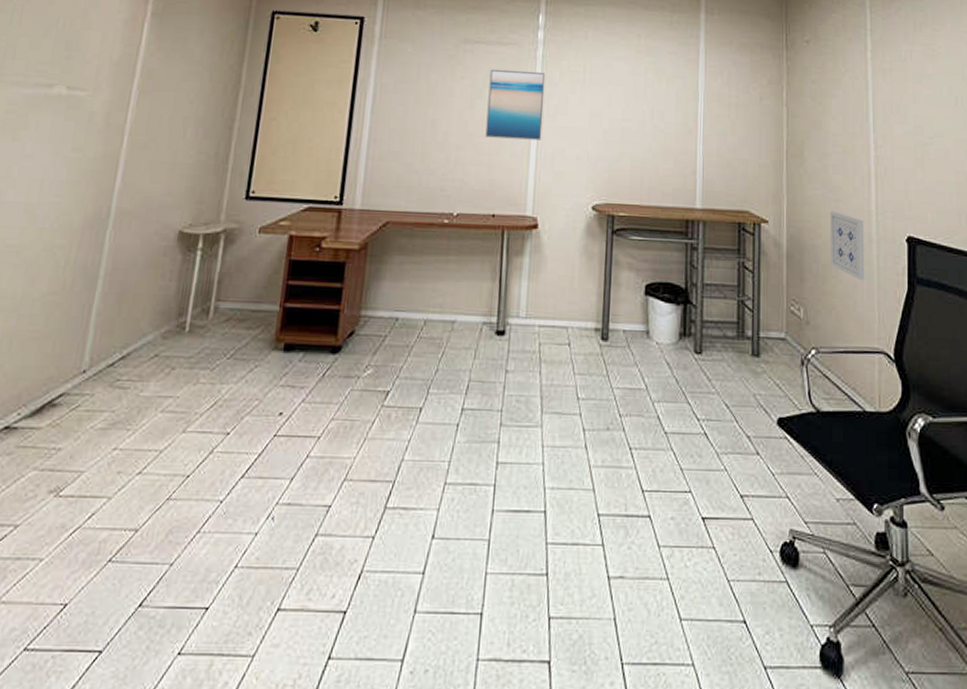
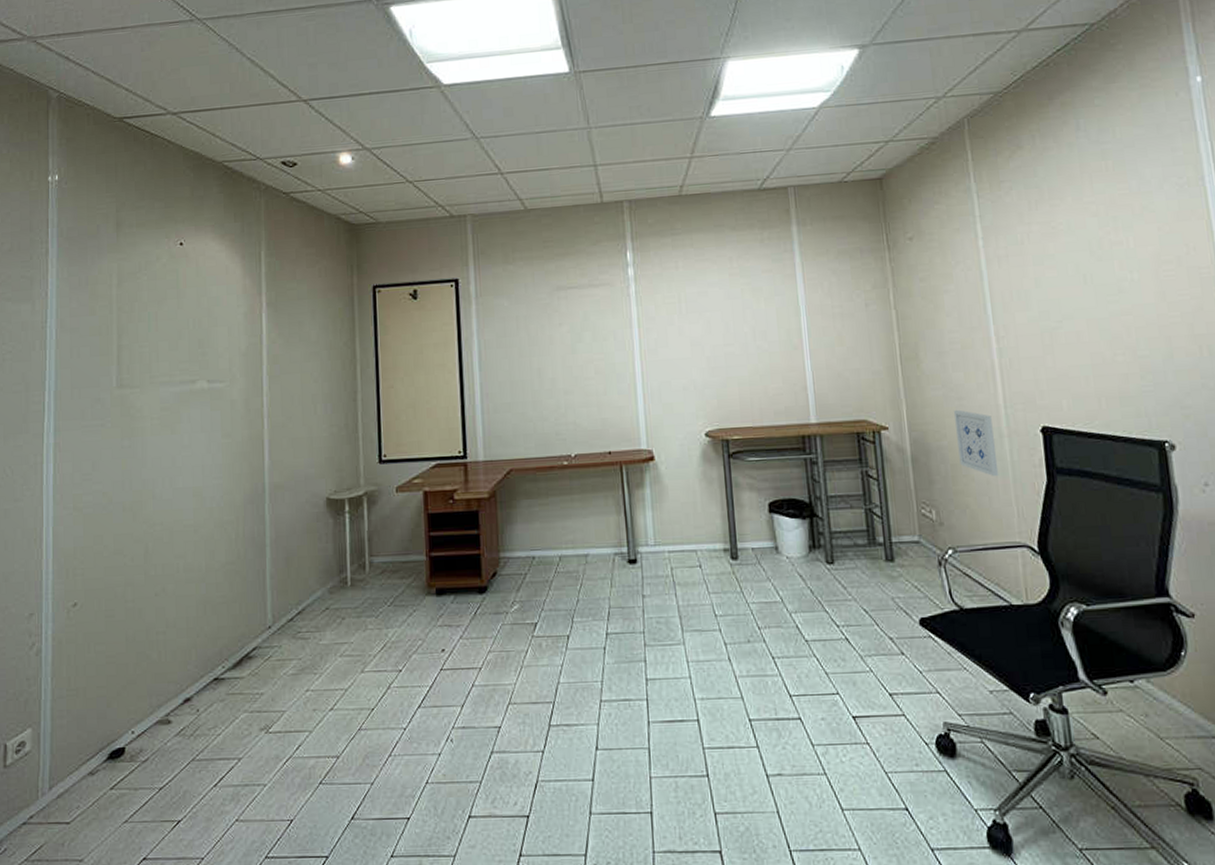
wall art: present [485,69,546,140] -> none [586,308,646,379]

